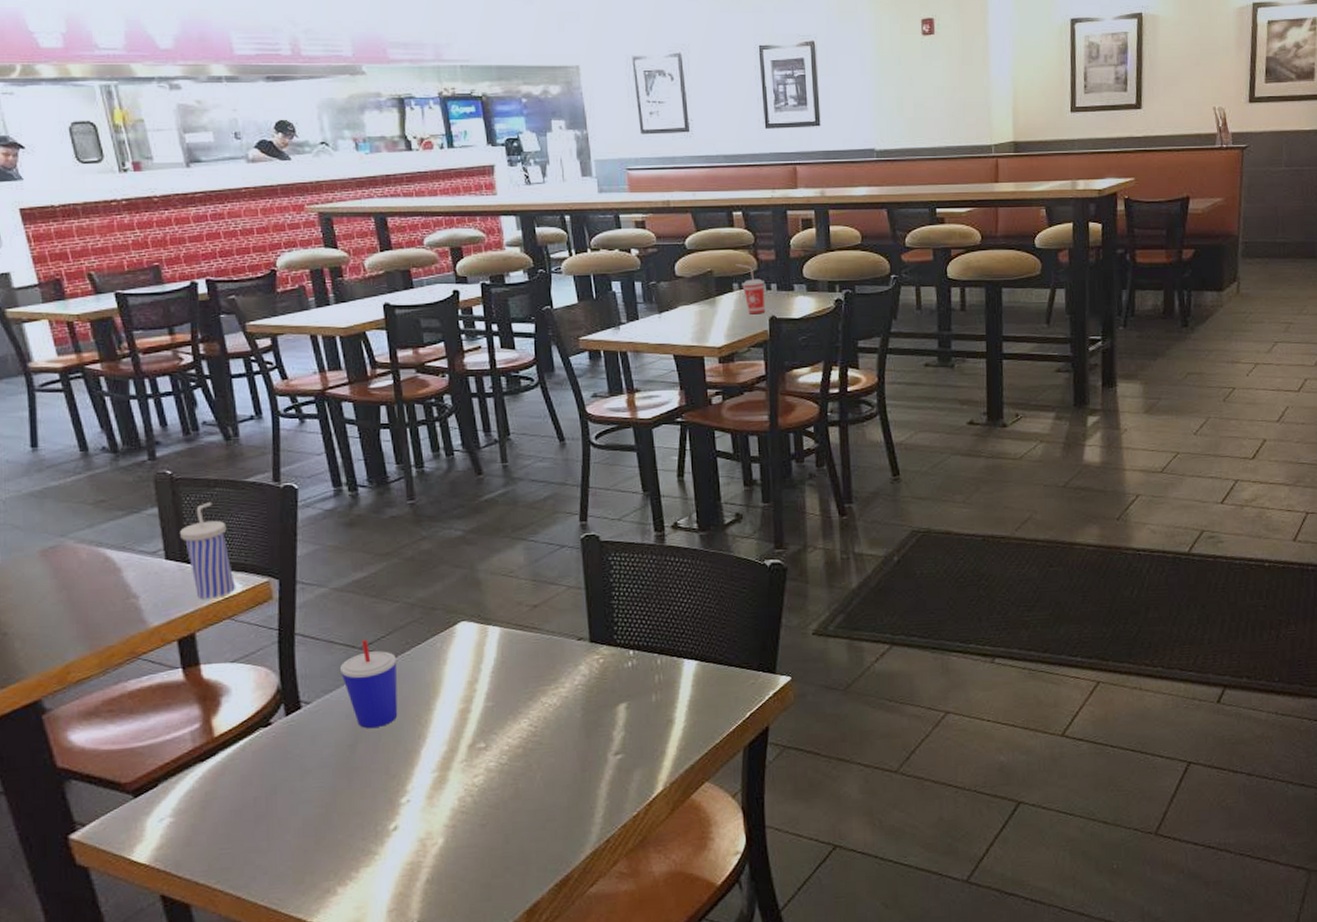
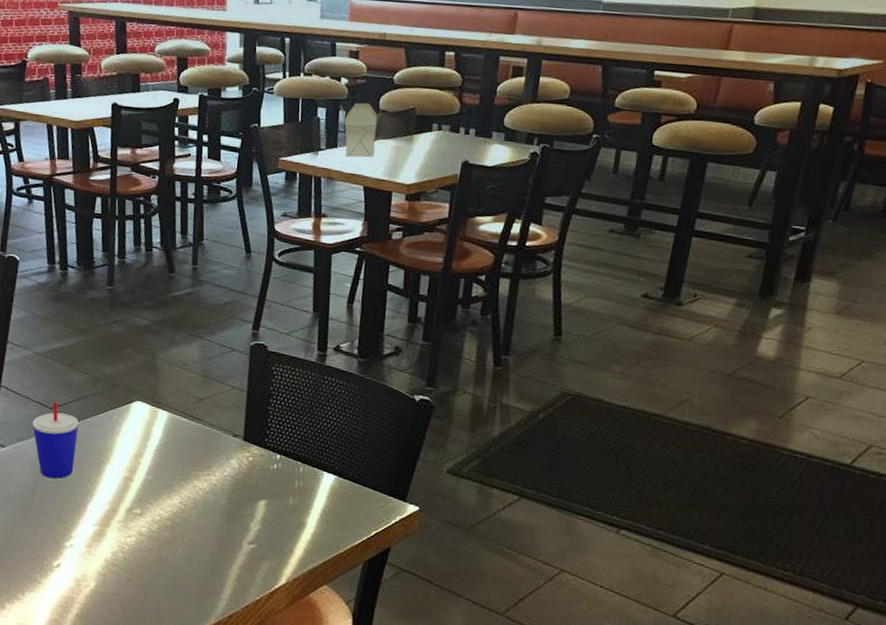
takeout container: none [634,271,679,328] -> present [340,102,383,158]
beverage cup: present [736,264,766,315] -> none [439,105,464,157]

